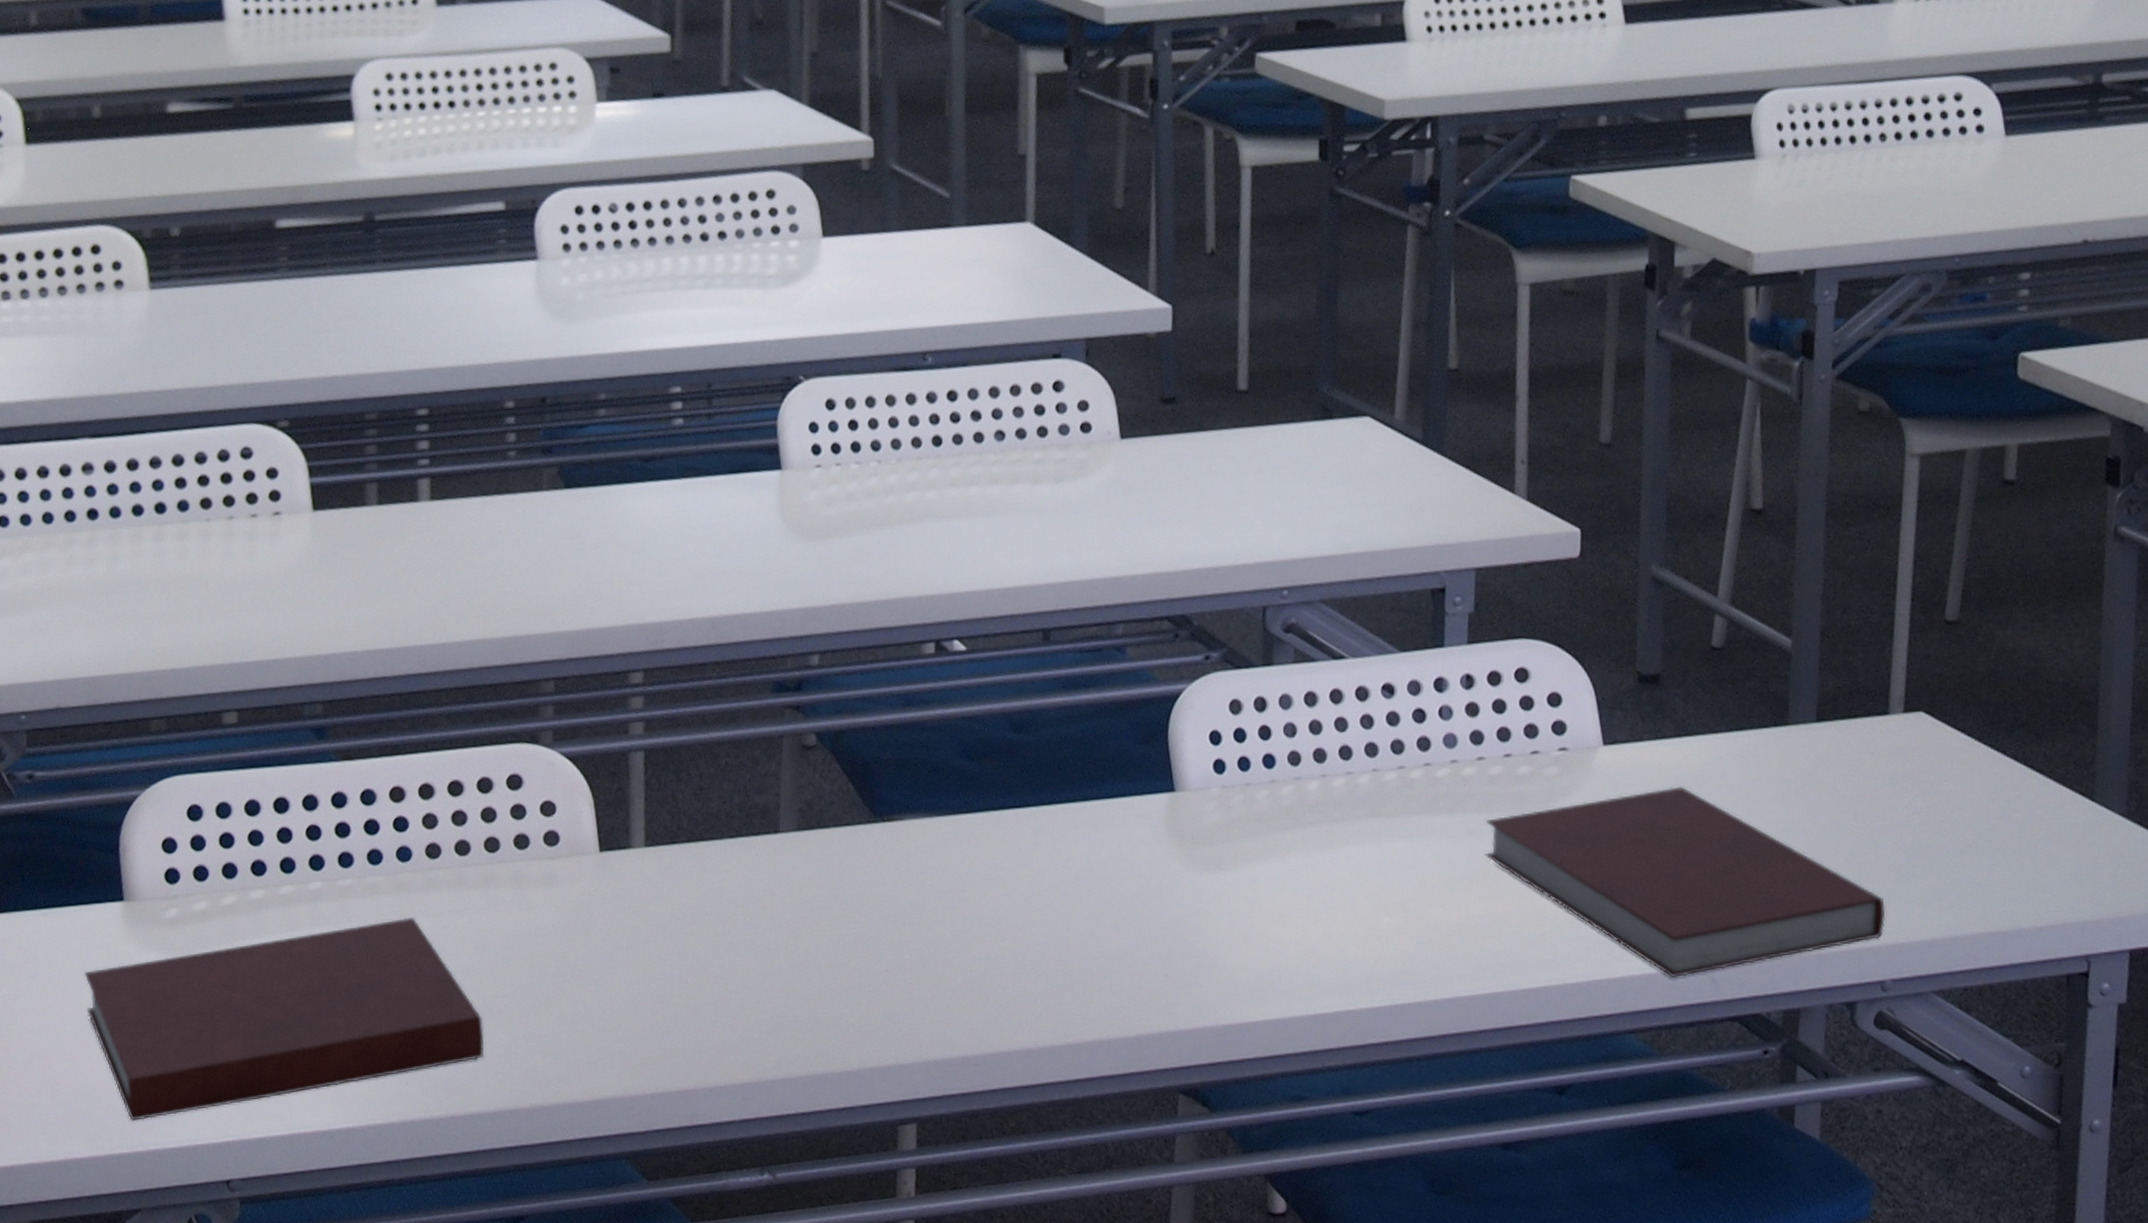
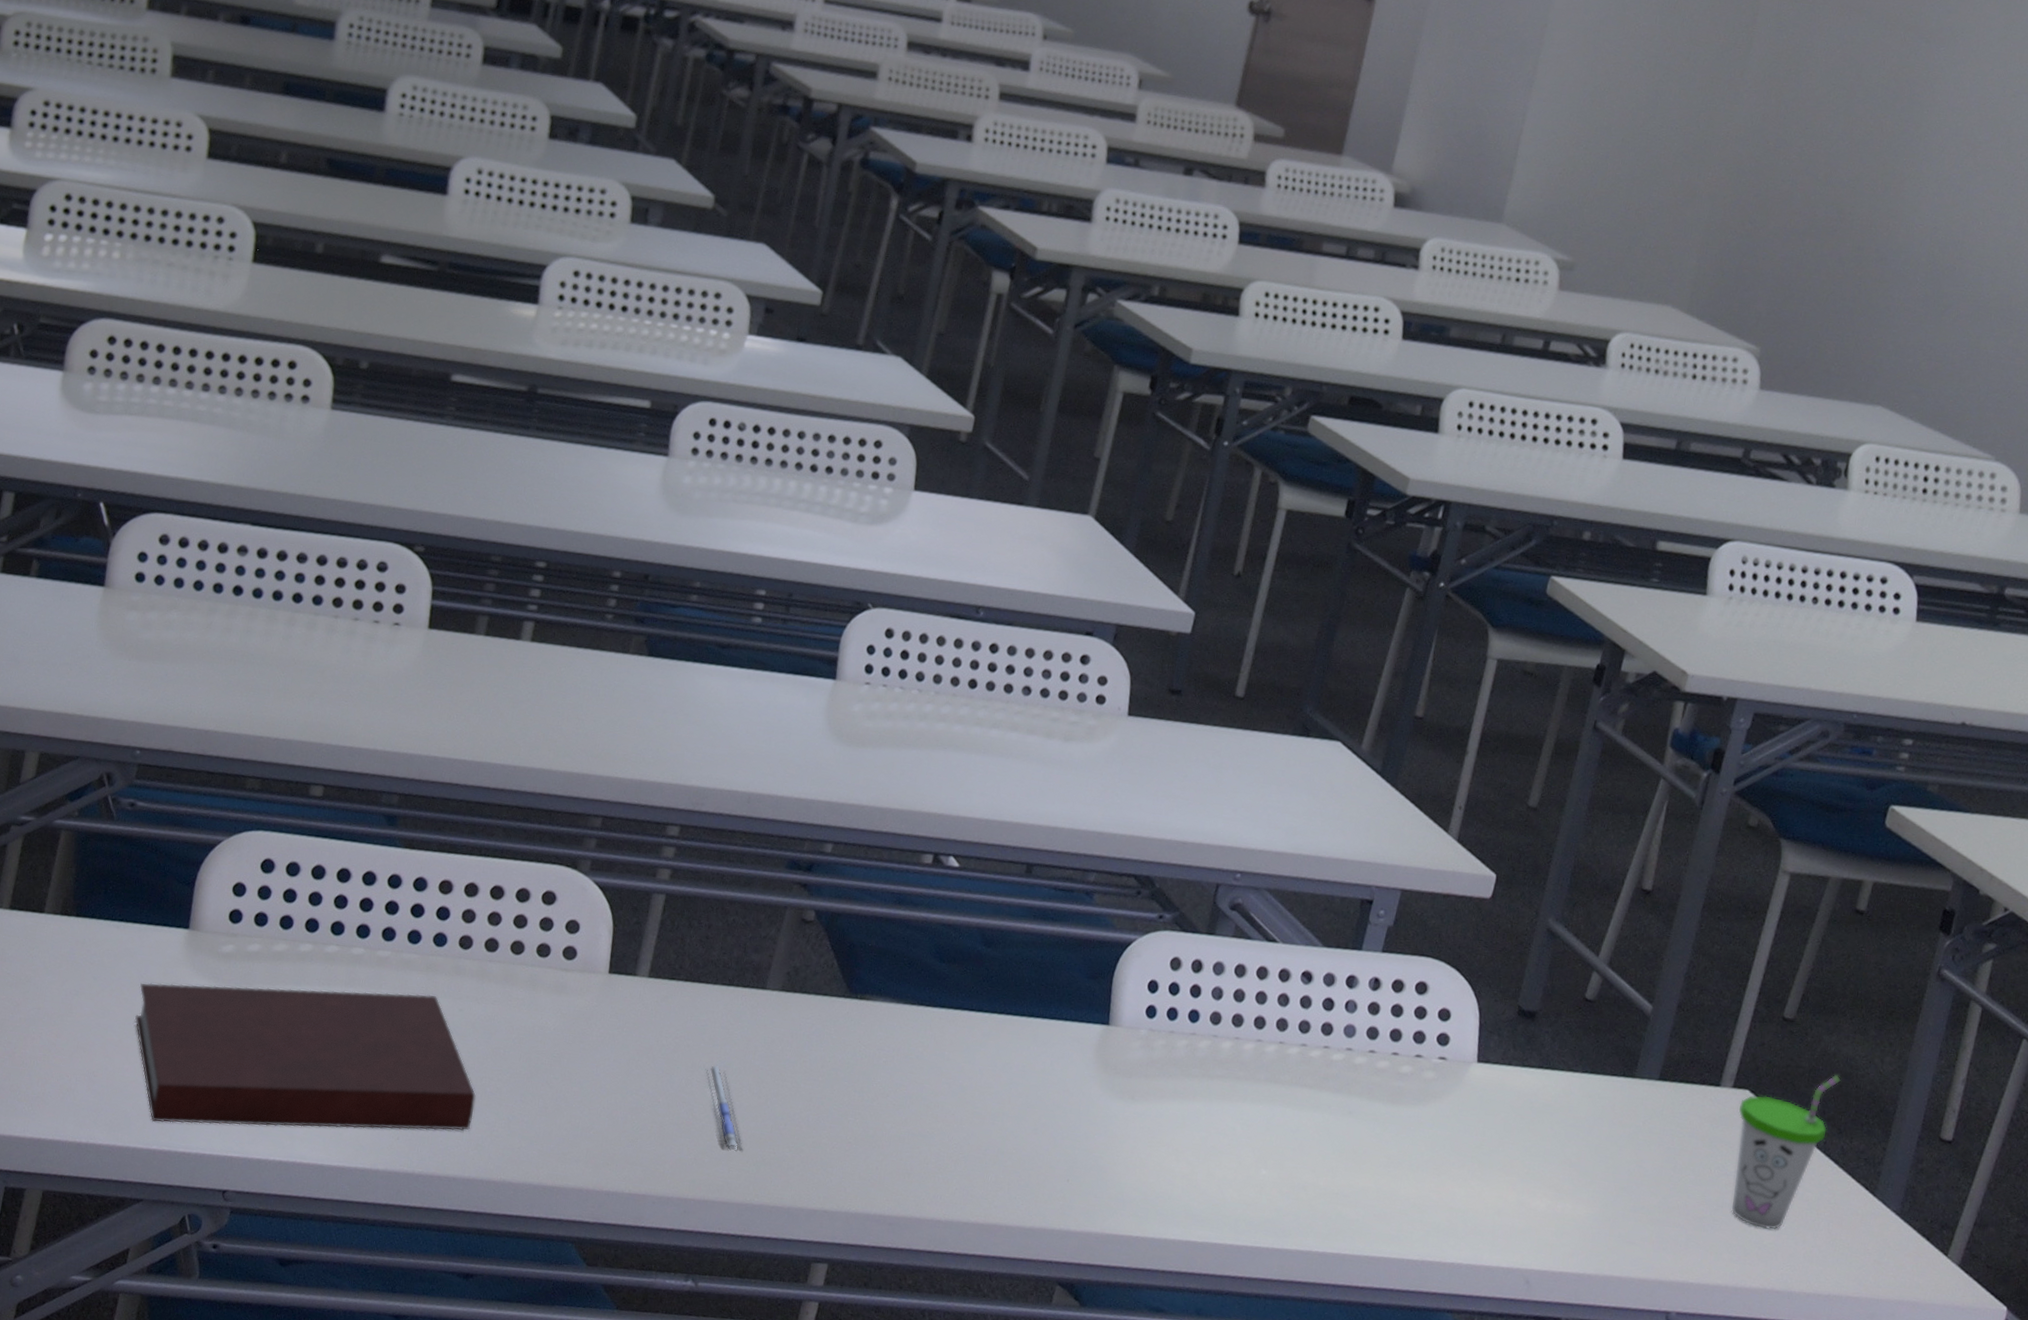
pen: none [731,928,792,1019] -> present [705,1064,743,1150]
notebook: present [1484,786,1886,979] -> none [1358,1104,1684,1275]
cup: none [1916,672,2027,865] -> present [1731,1074,1841,1230]

